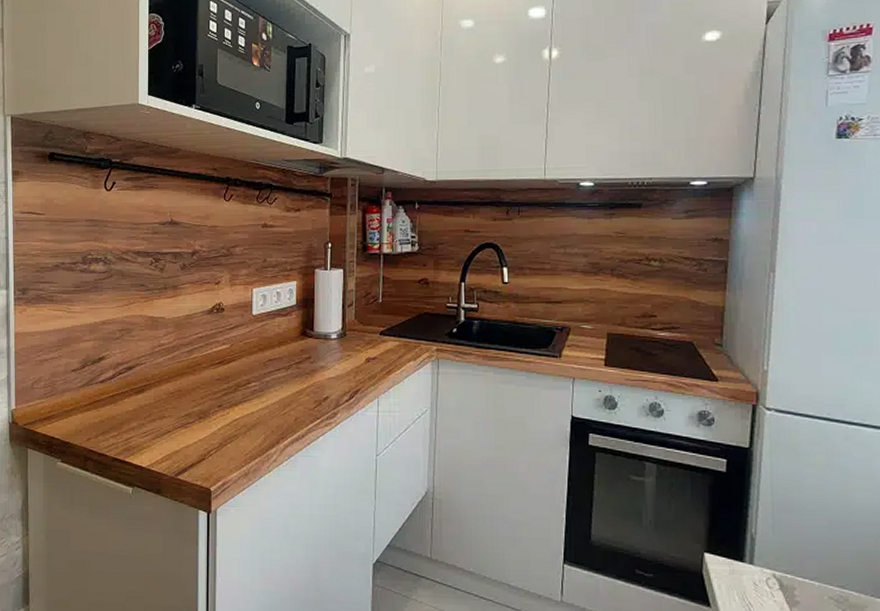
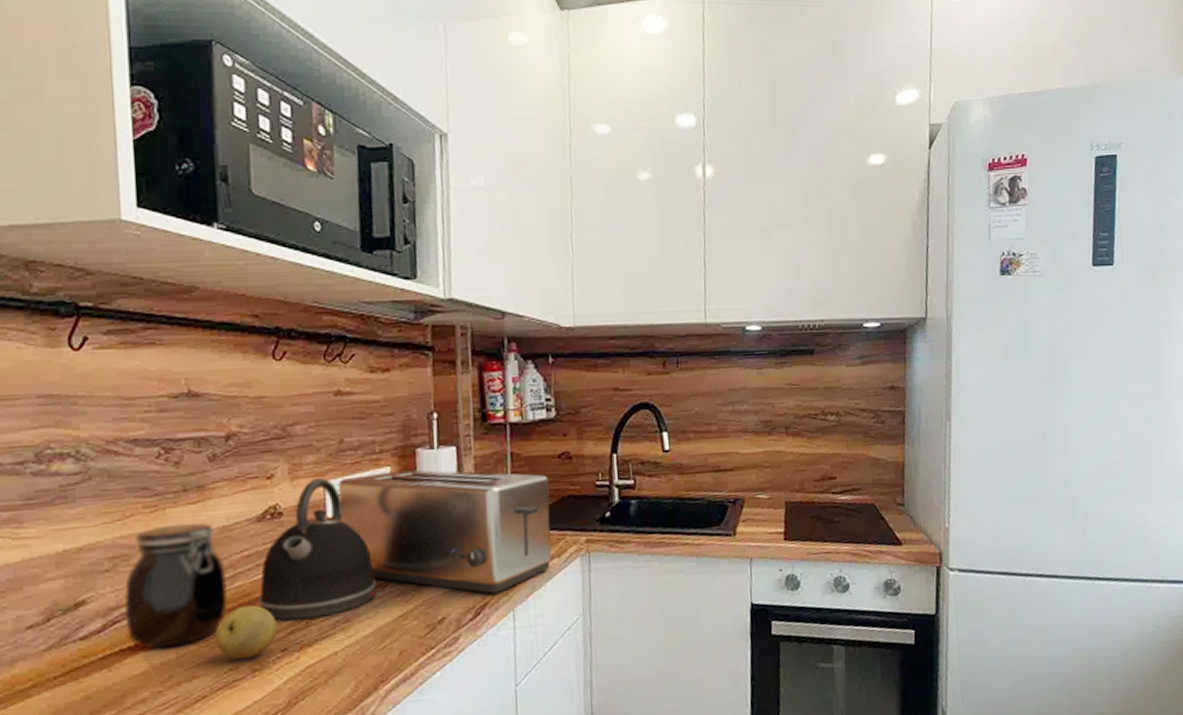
jar: none [127,311,187,395] -> present [125,522,228,649]
fruit: none [177,372,216,409] -> present [214,604,278,660]
kettle: none [204,286,283,386] -> present [256,478,377,621]
toaster: none [261,284,411,383] -> present [337,469,552,594]

